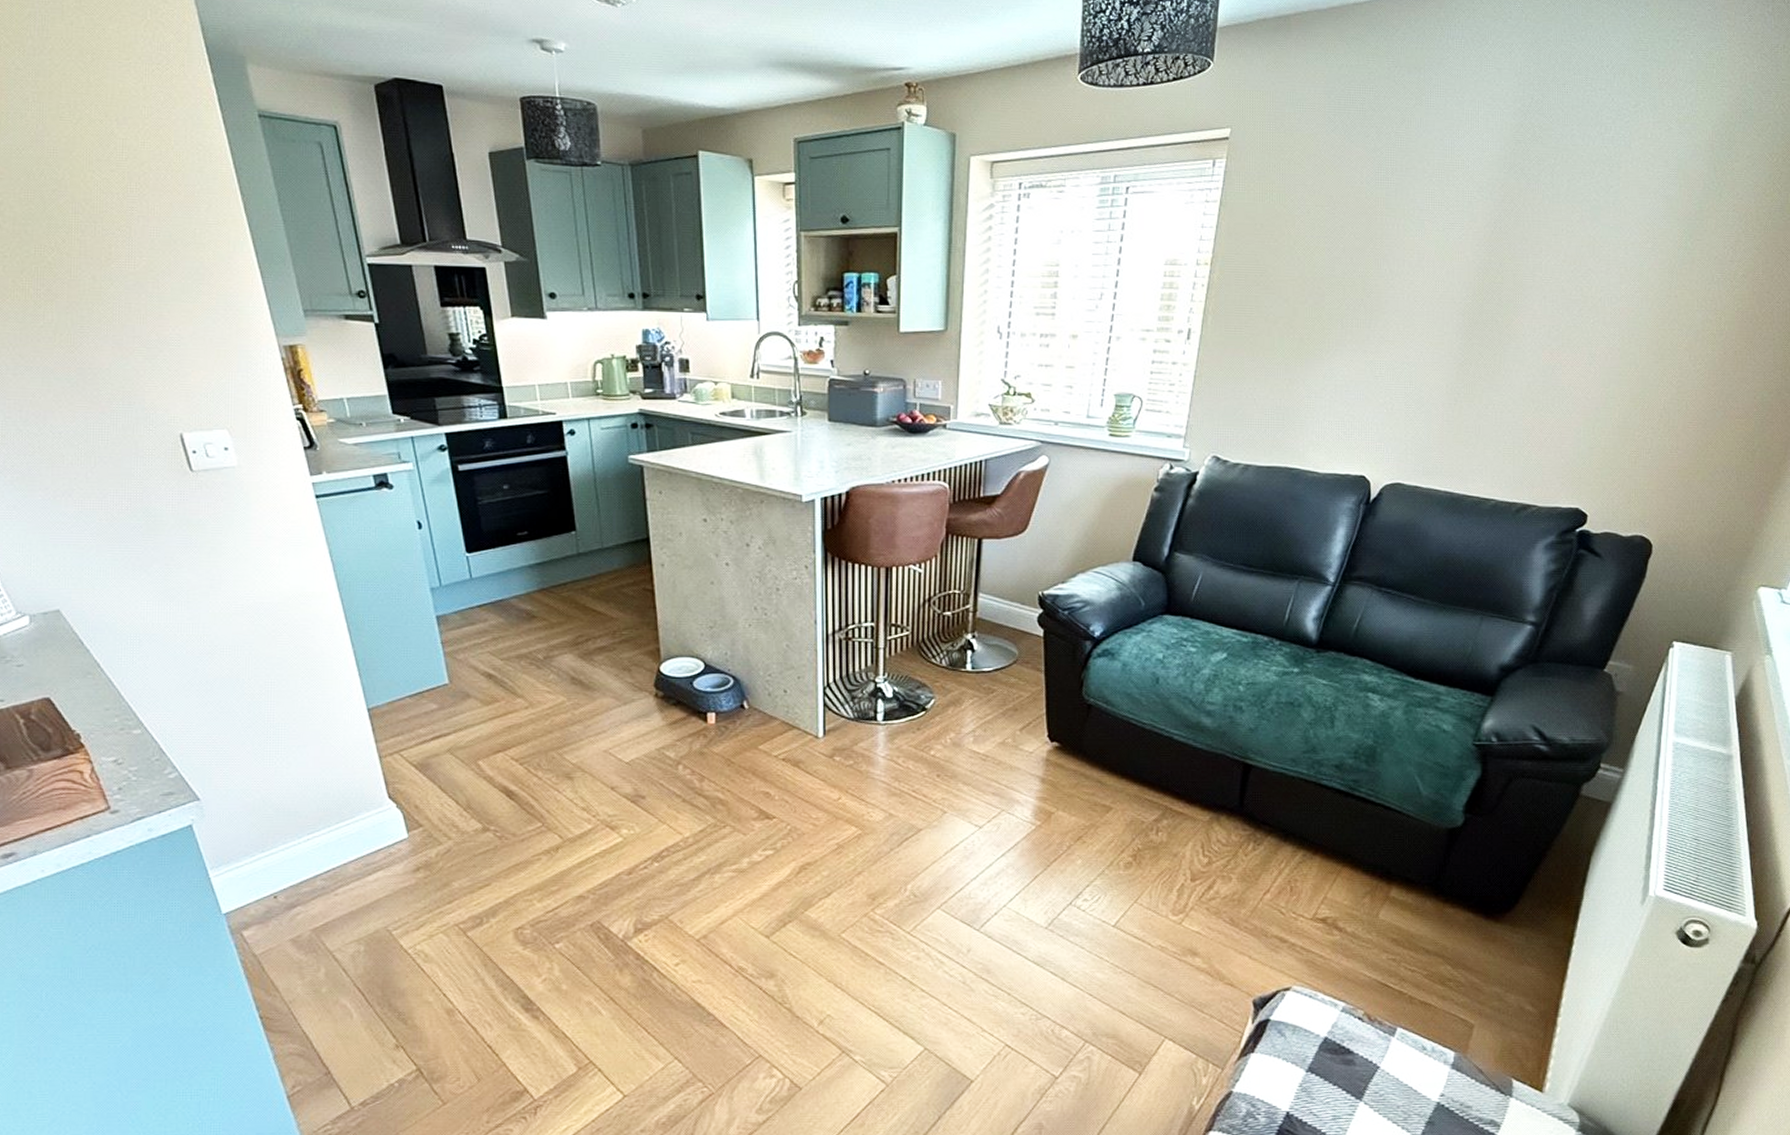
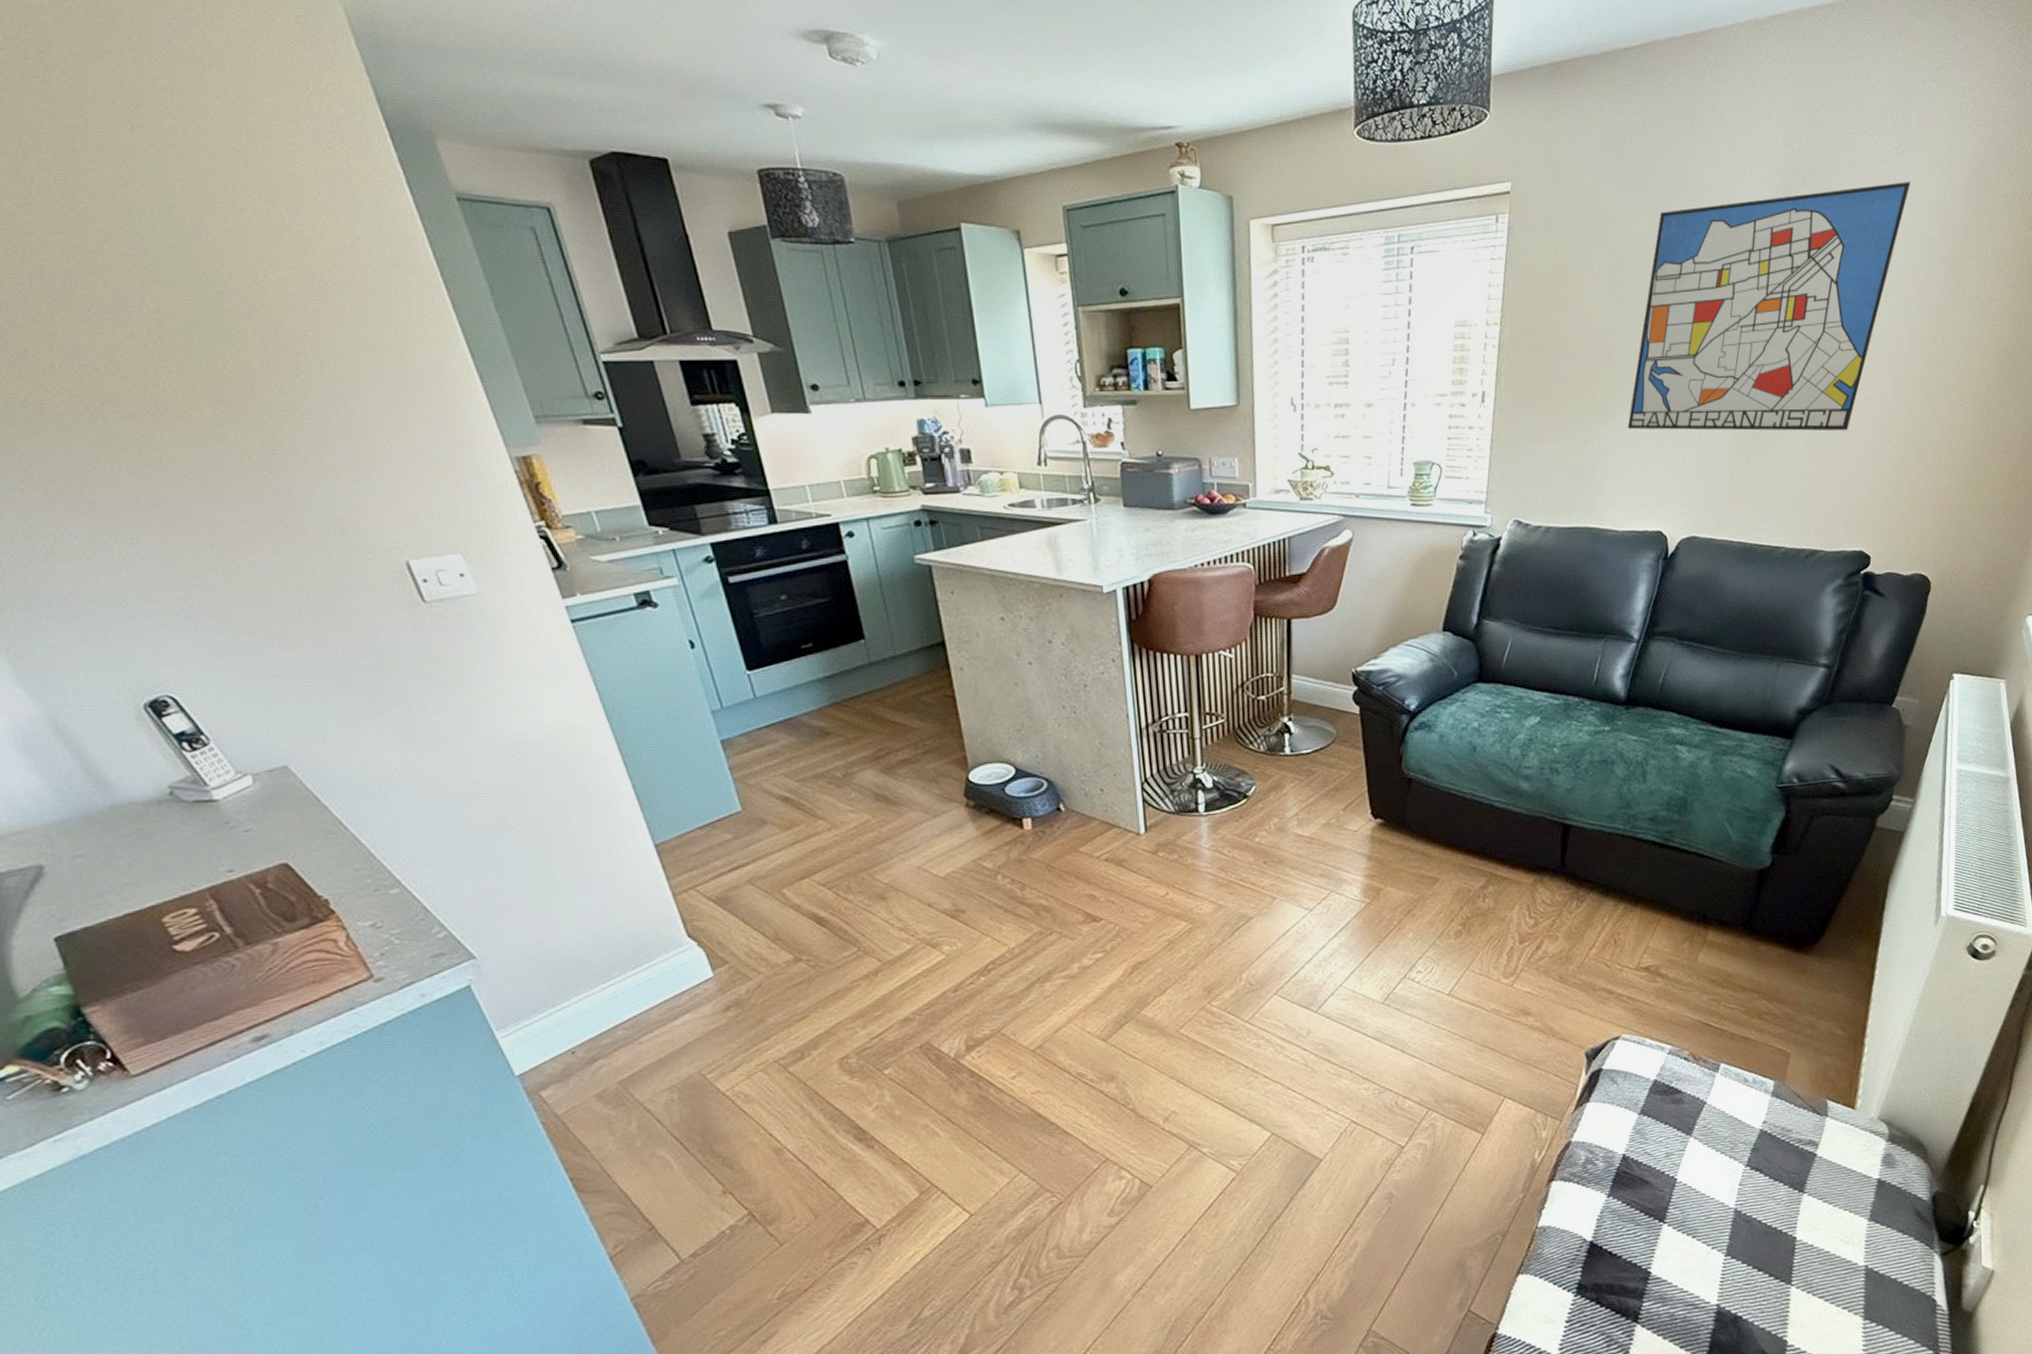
wall art: none [1335,140,1649,386] -> present [1627,182,1911,431]

